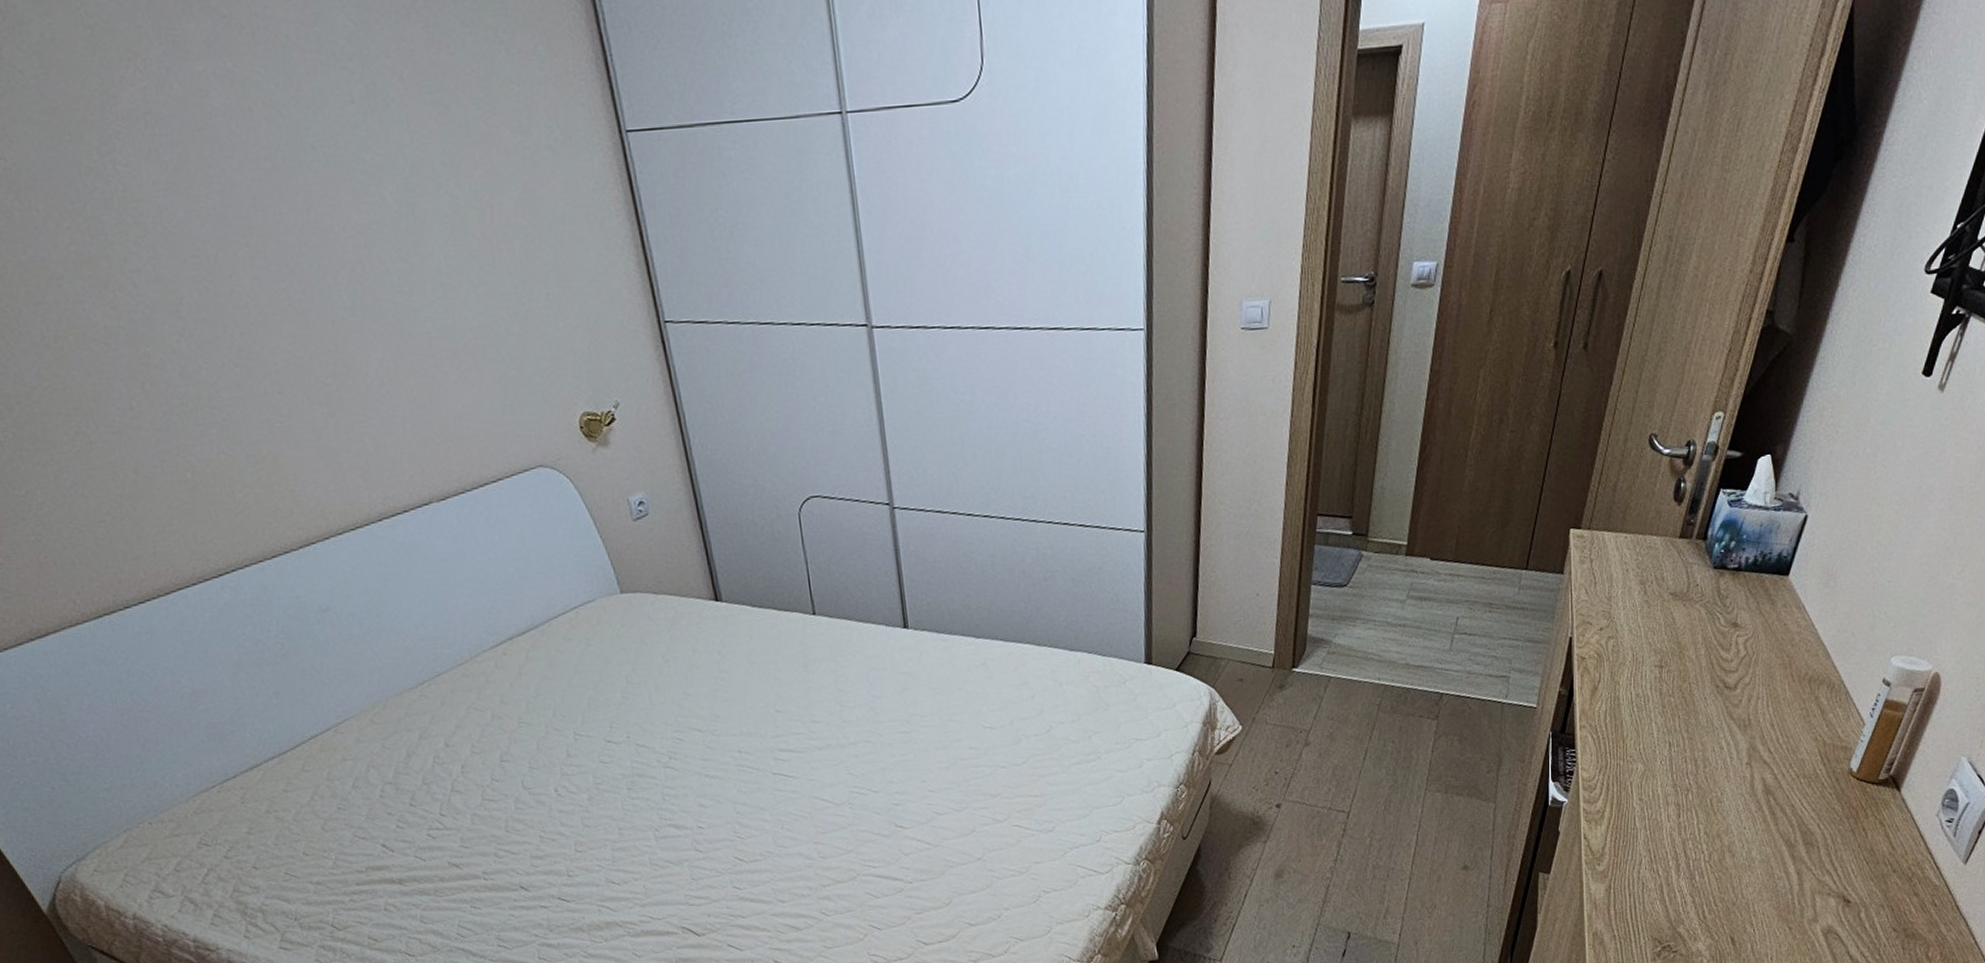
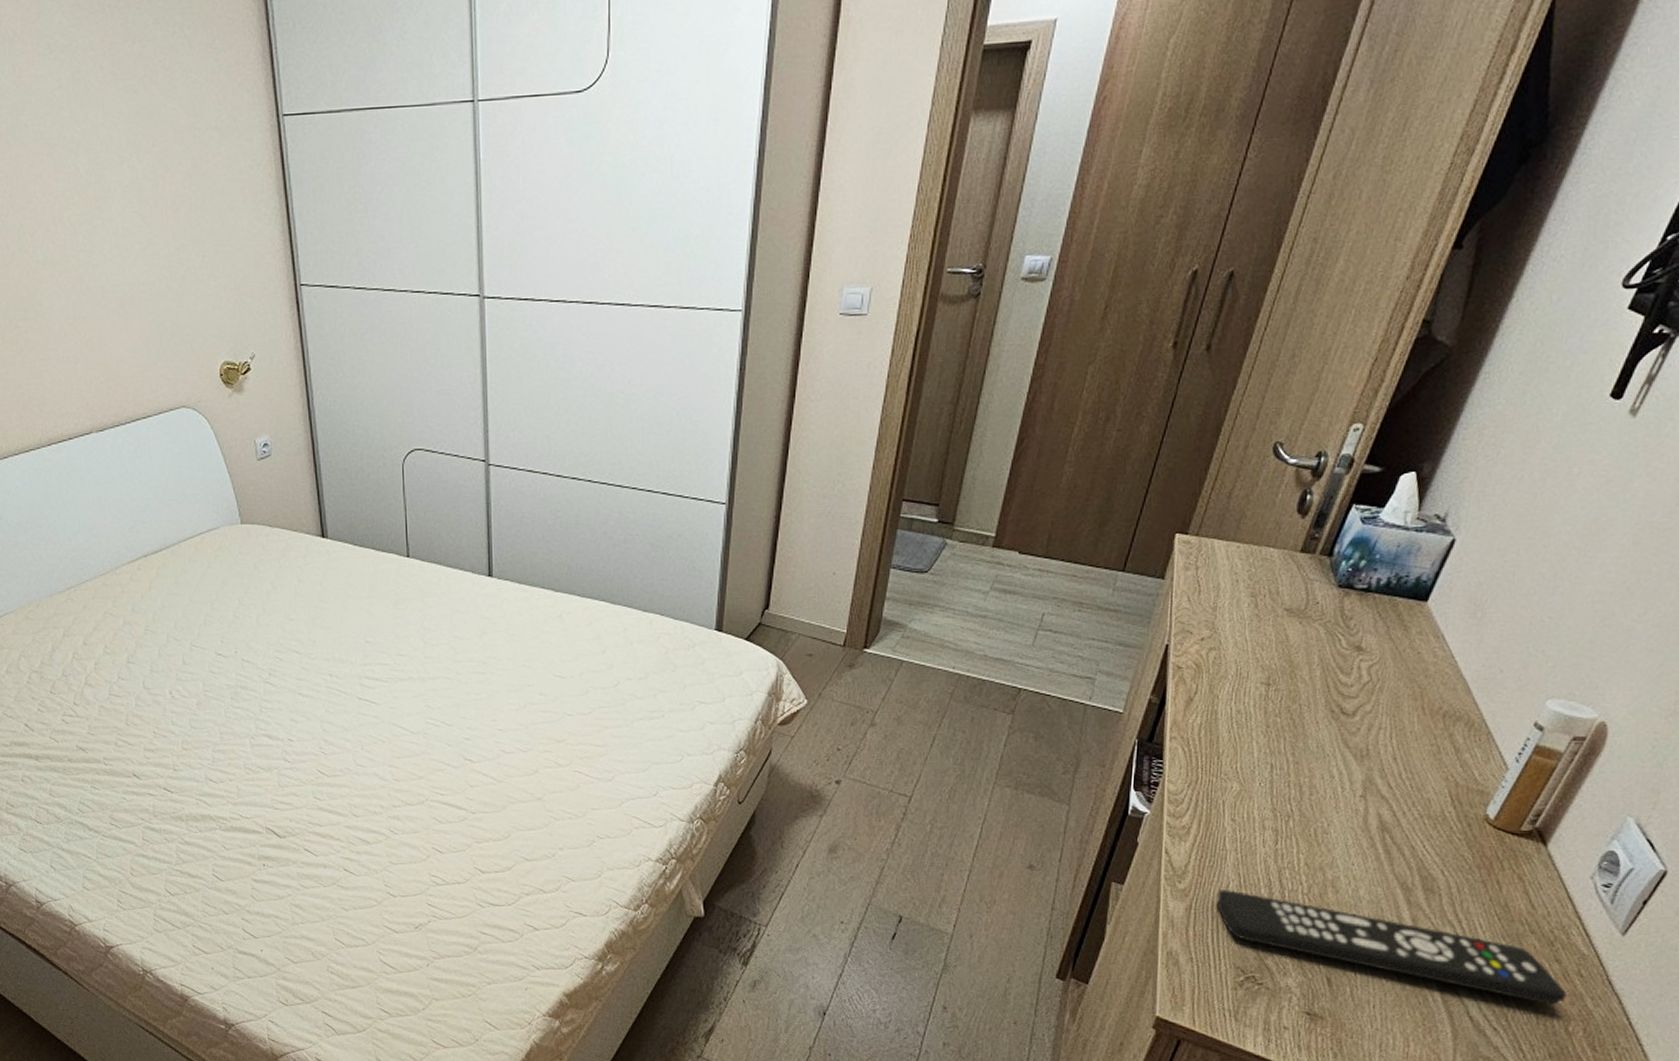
remote control: none [1632,866,1925,936] -> present [1216,890,1567,1005]

